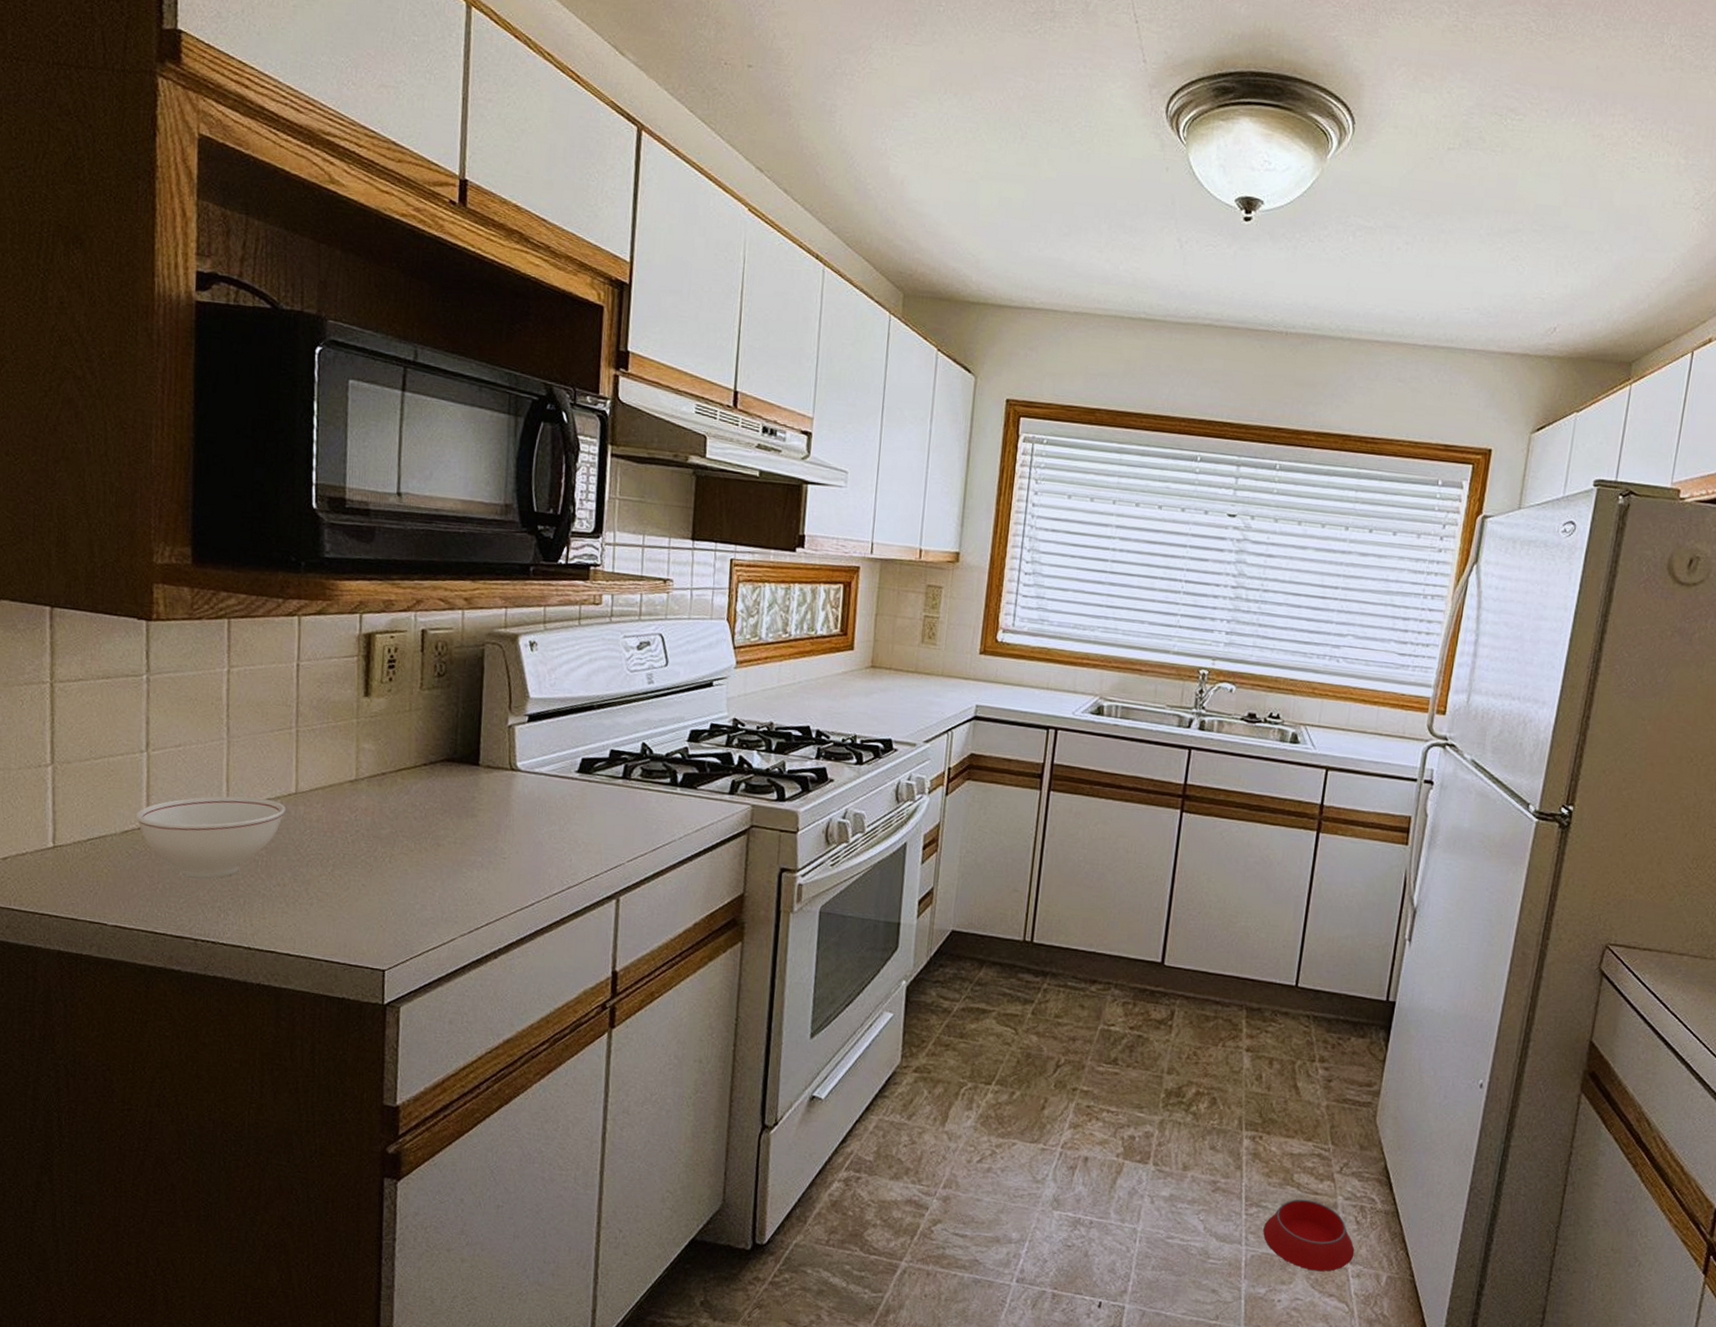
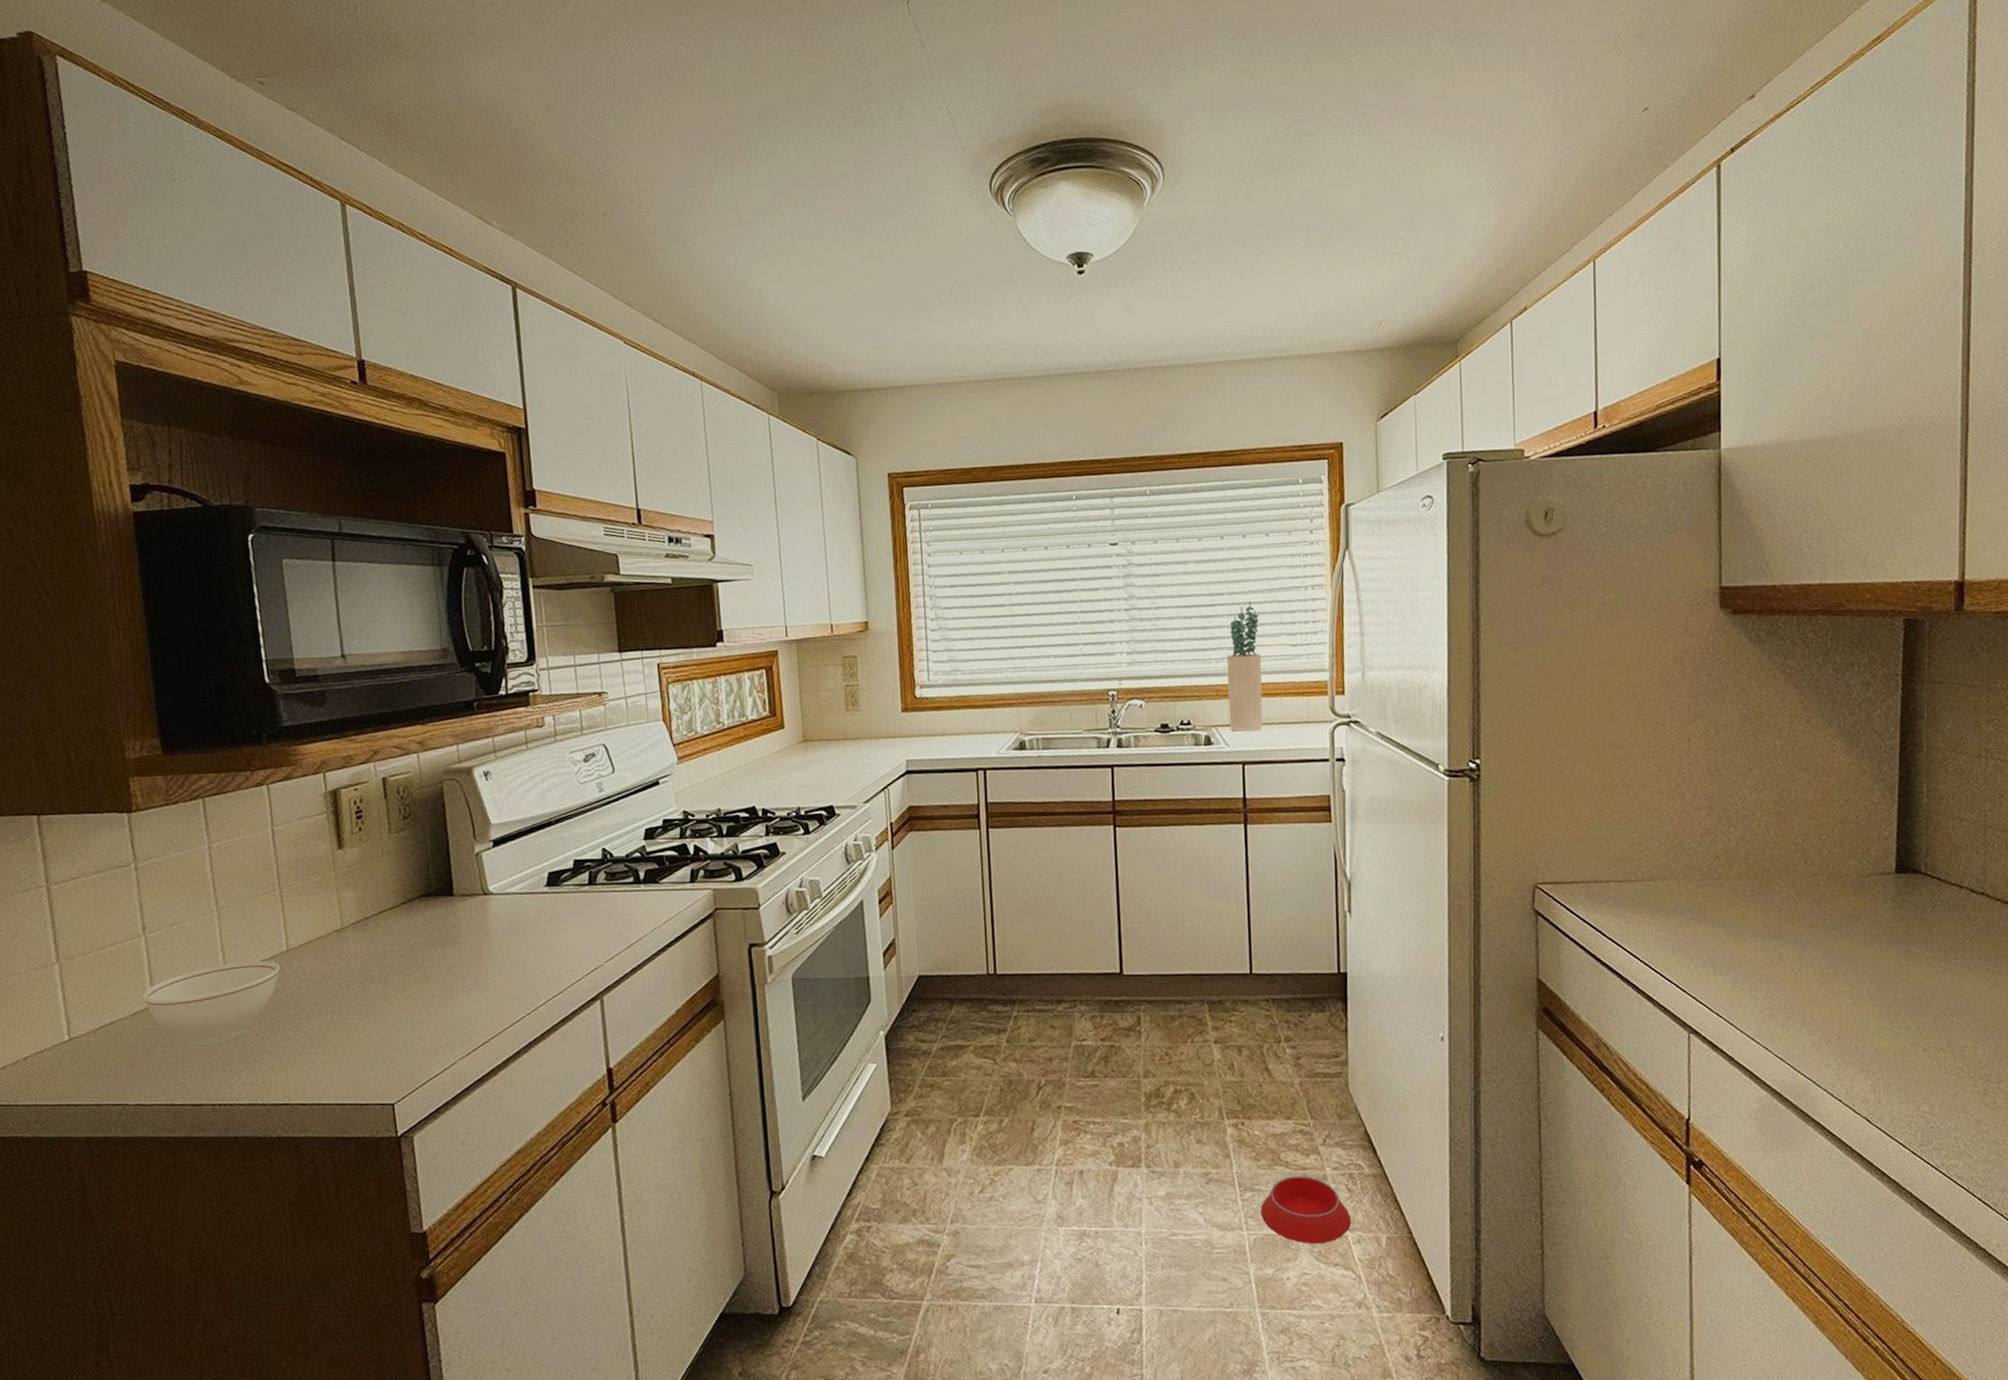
vase: none [1319,600,1371,738] -> present [1226,601,1263,732]

